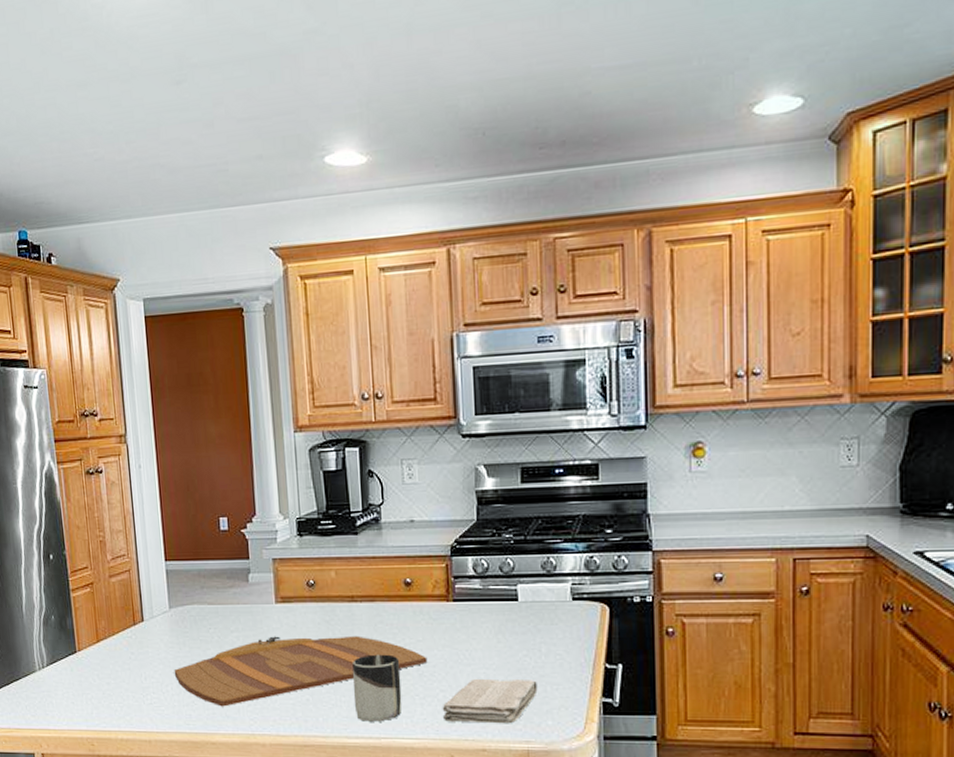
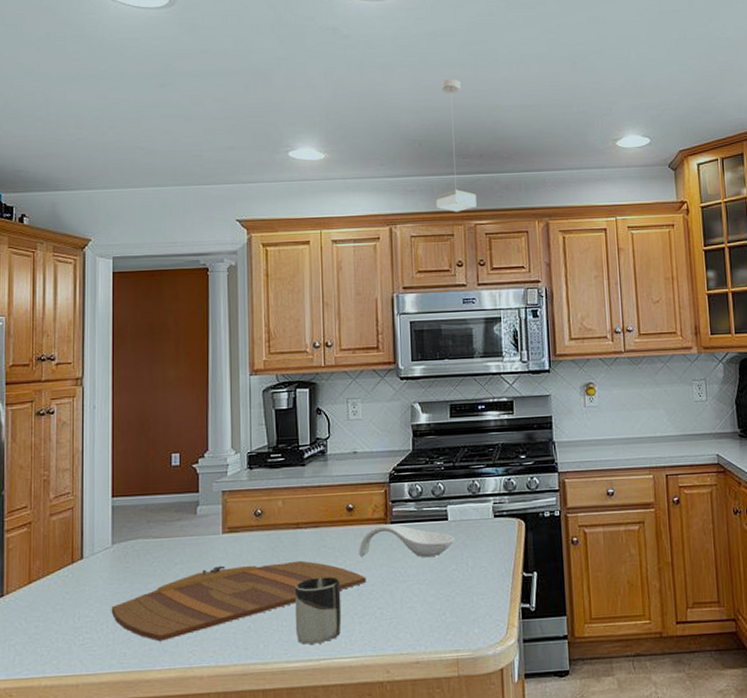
spoon rest: none [418,602,526,641] -> present [359,524,455,558]
washcloth: present [442,678,538,724] -> none [379,592,465,638]
pendant lamp: none [504,35,556,224] -> present [436,78,476,212]

